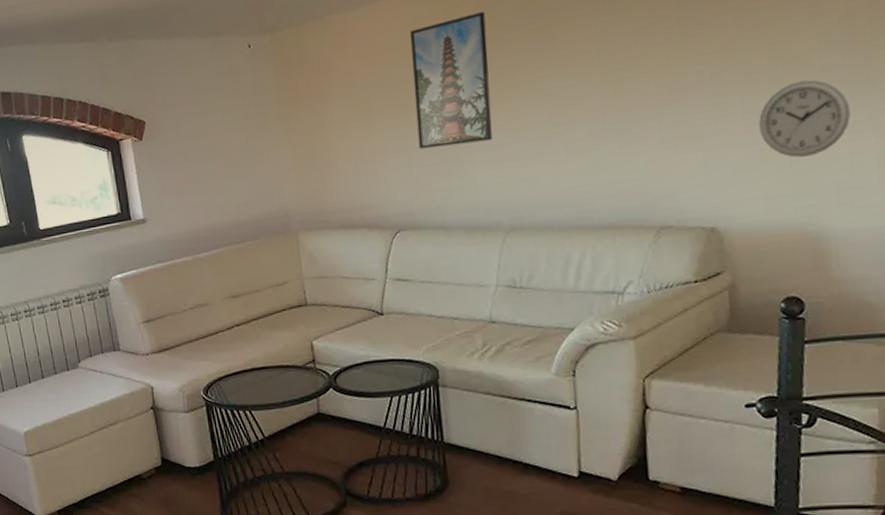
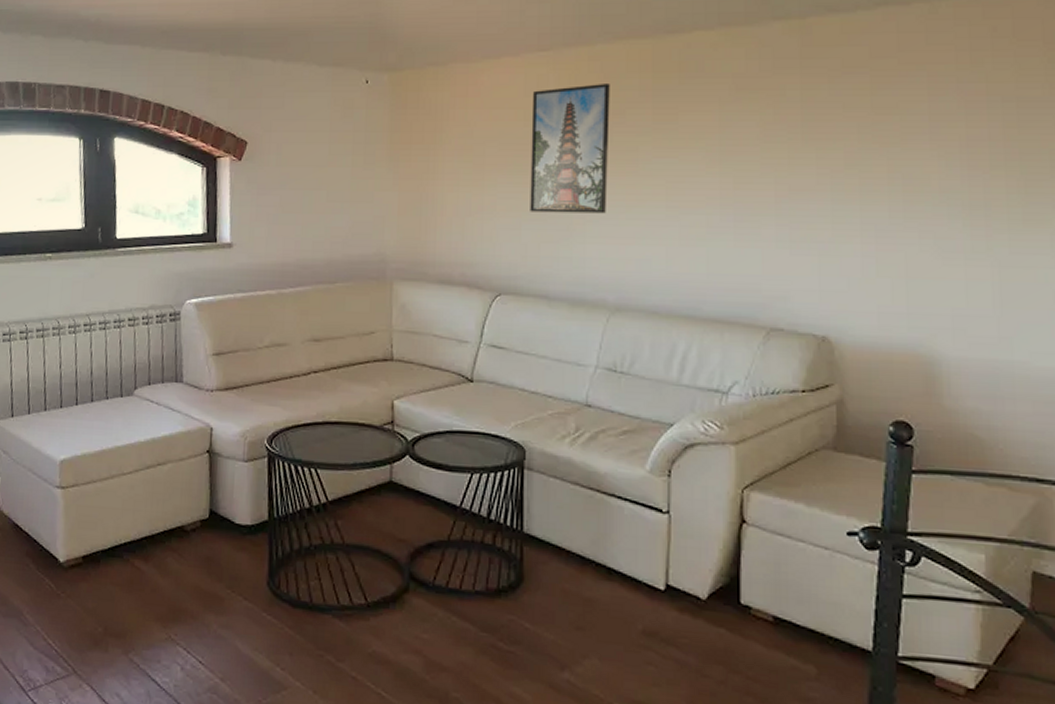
wall clock: present [759,80,850,158] -> none [876,200,967,276]

